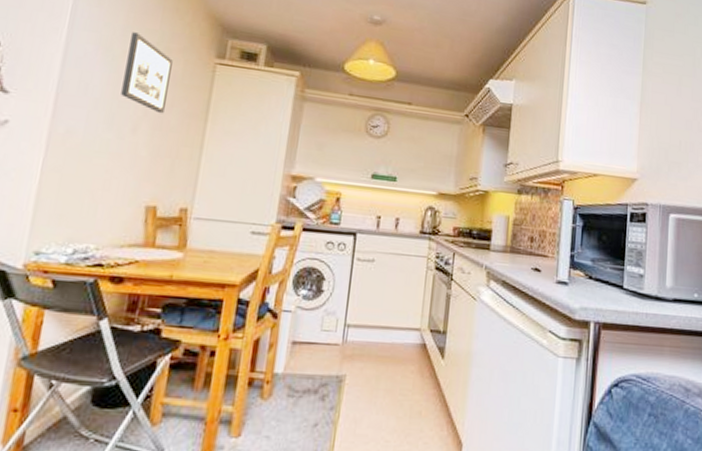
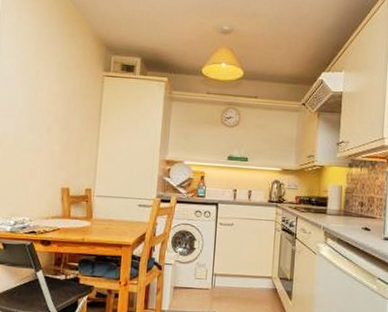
picture frame: present [121,32,173,114] -> none [37,56,72,118]

